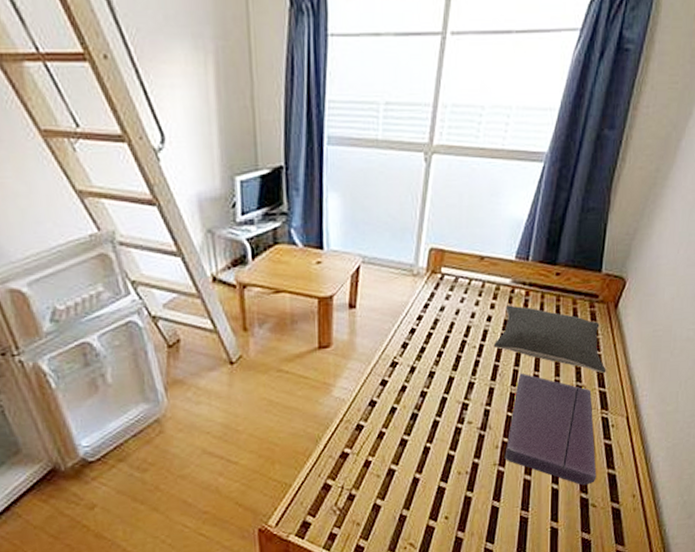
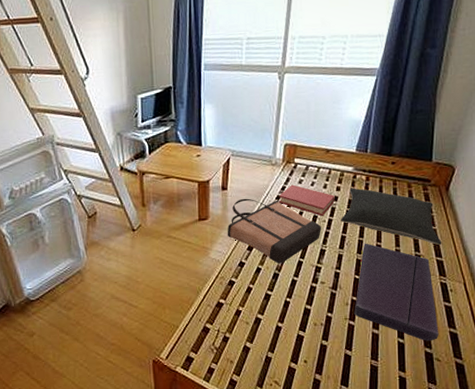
shopping bag: none [354,319,470,401] -> present [227,198,321,264]
hardback book: none [420,301,488,341] -> present [278,184,335,216]

